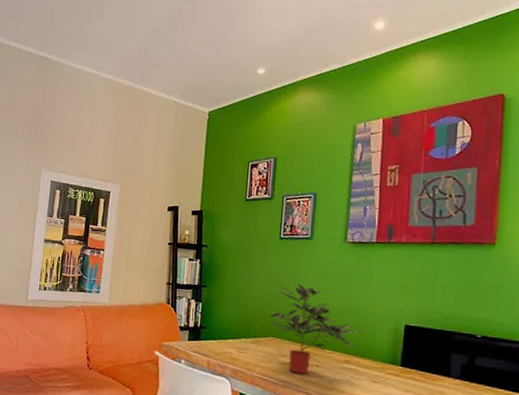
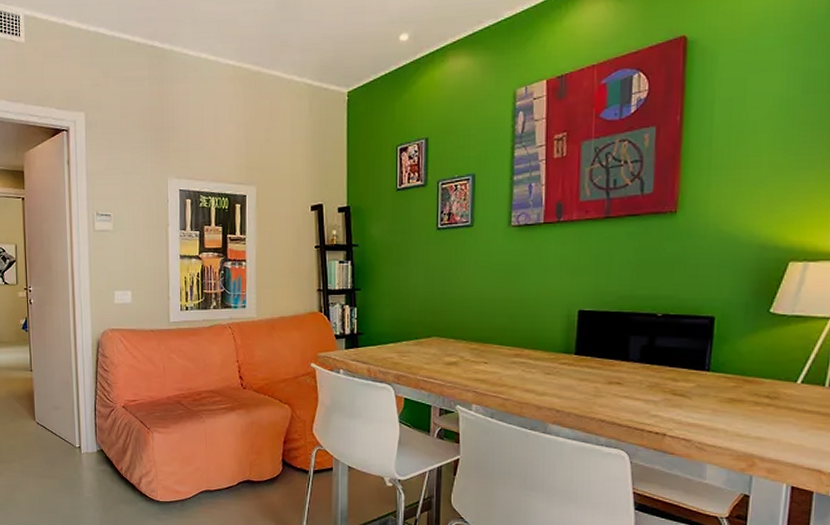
potted plant: present [269,284,363,374] -> none [431,277,533,373]

